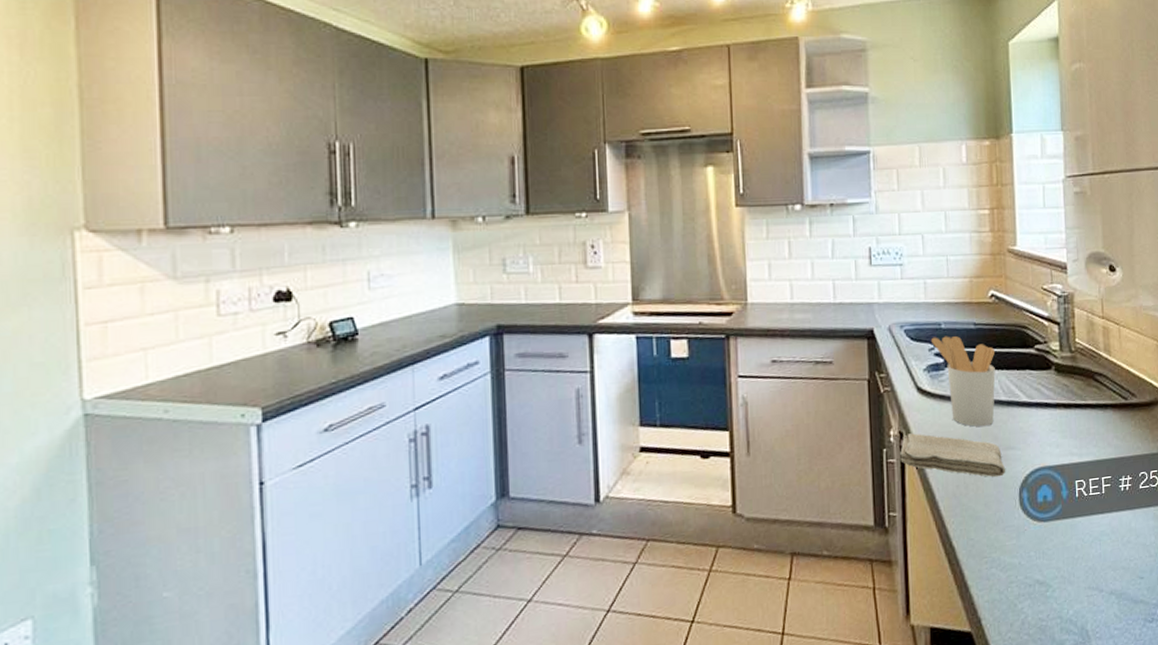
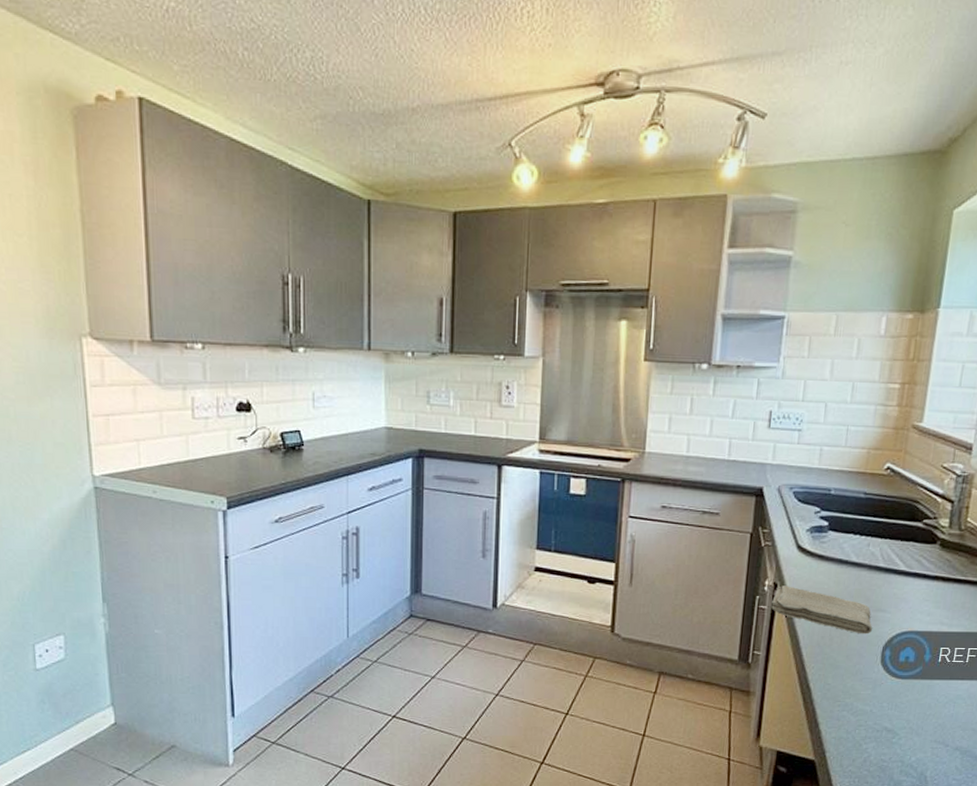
utensil holder: present [930,336,996,427] -> none [818,501,882,588]

